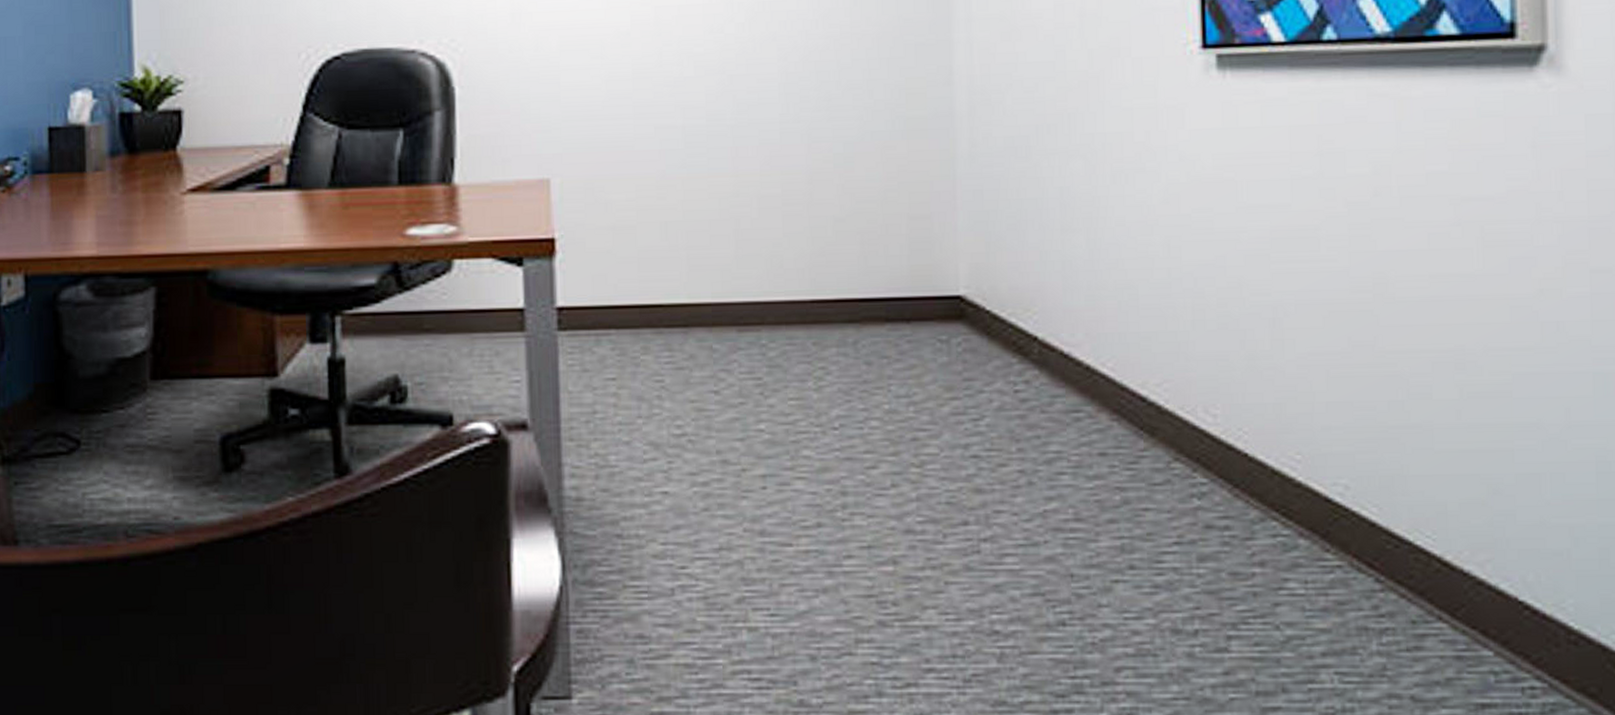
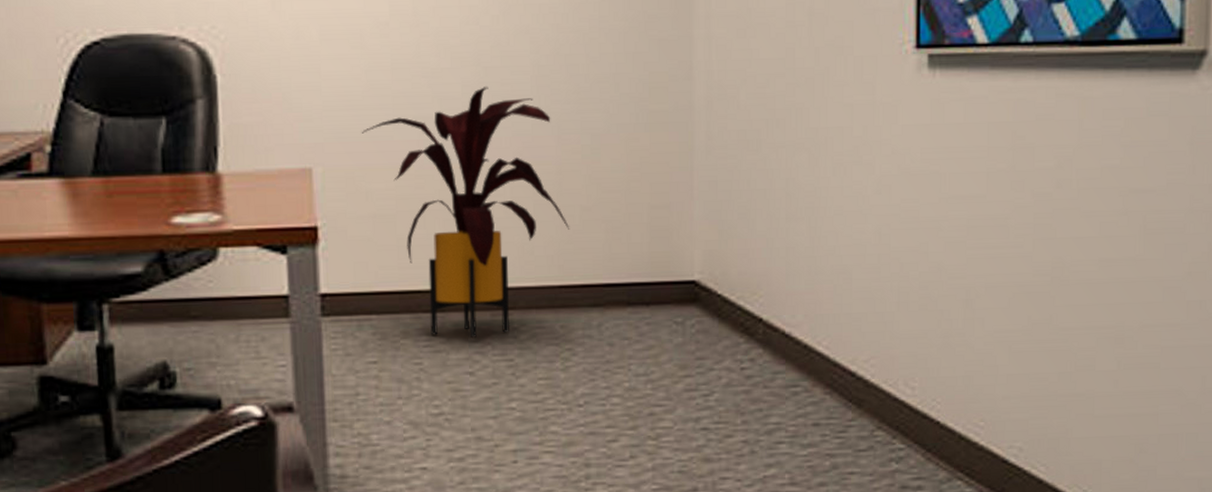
house plant: none [602,95,822,354] -> present [362,87,570,338]

